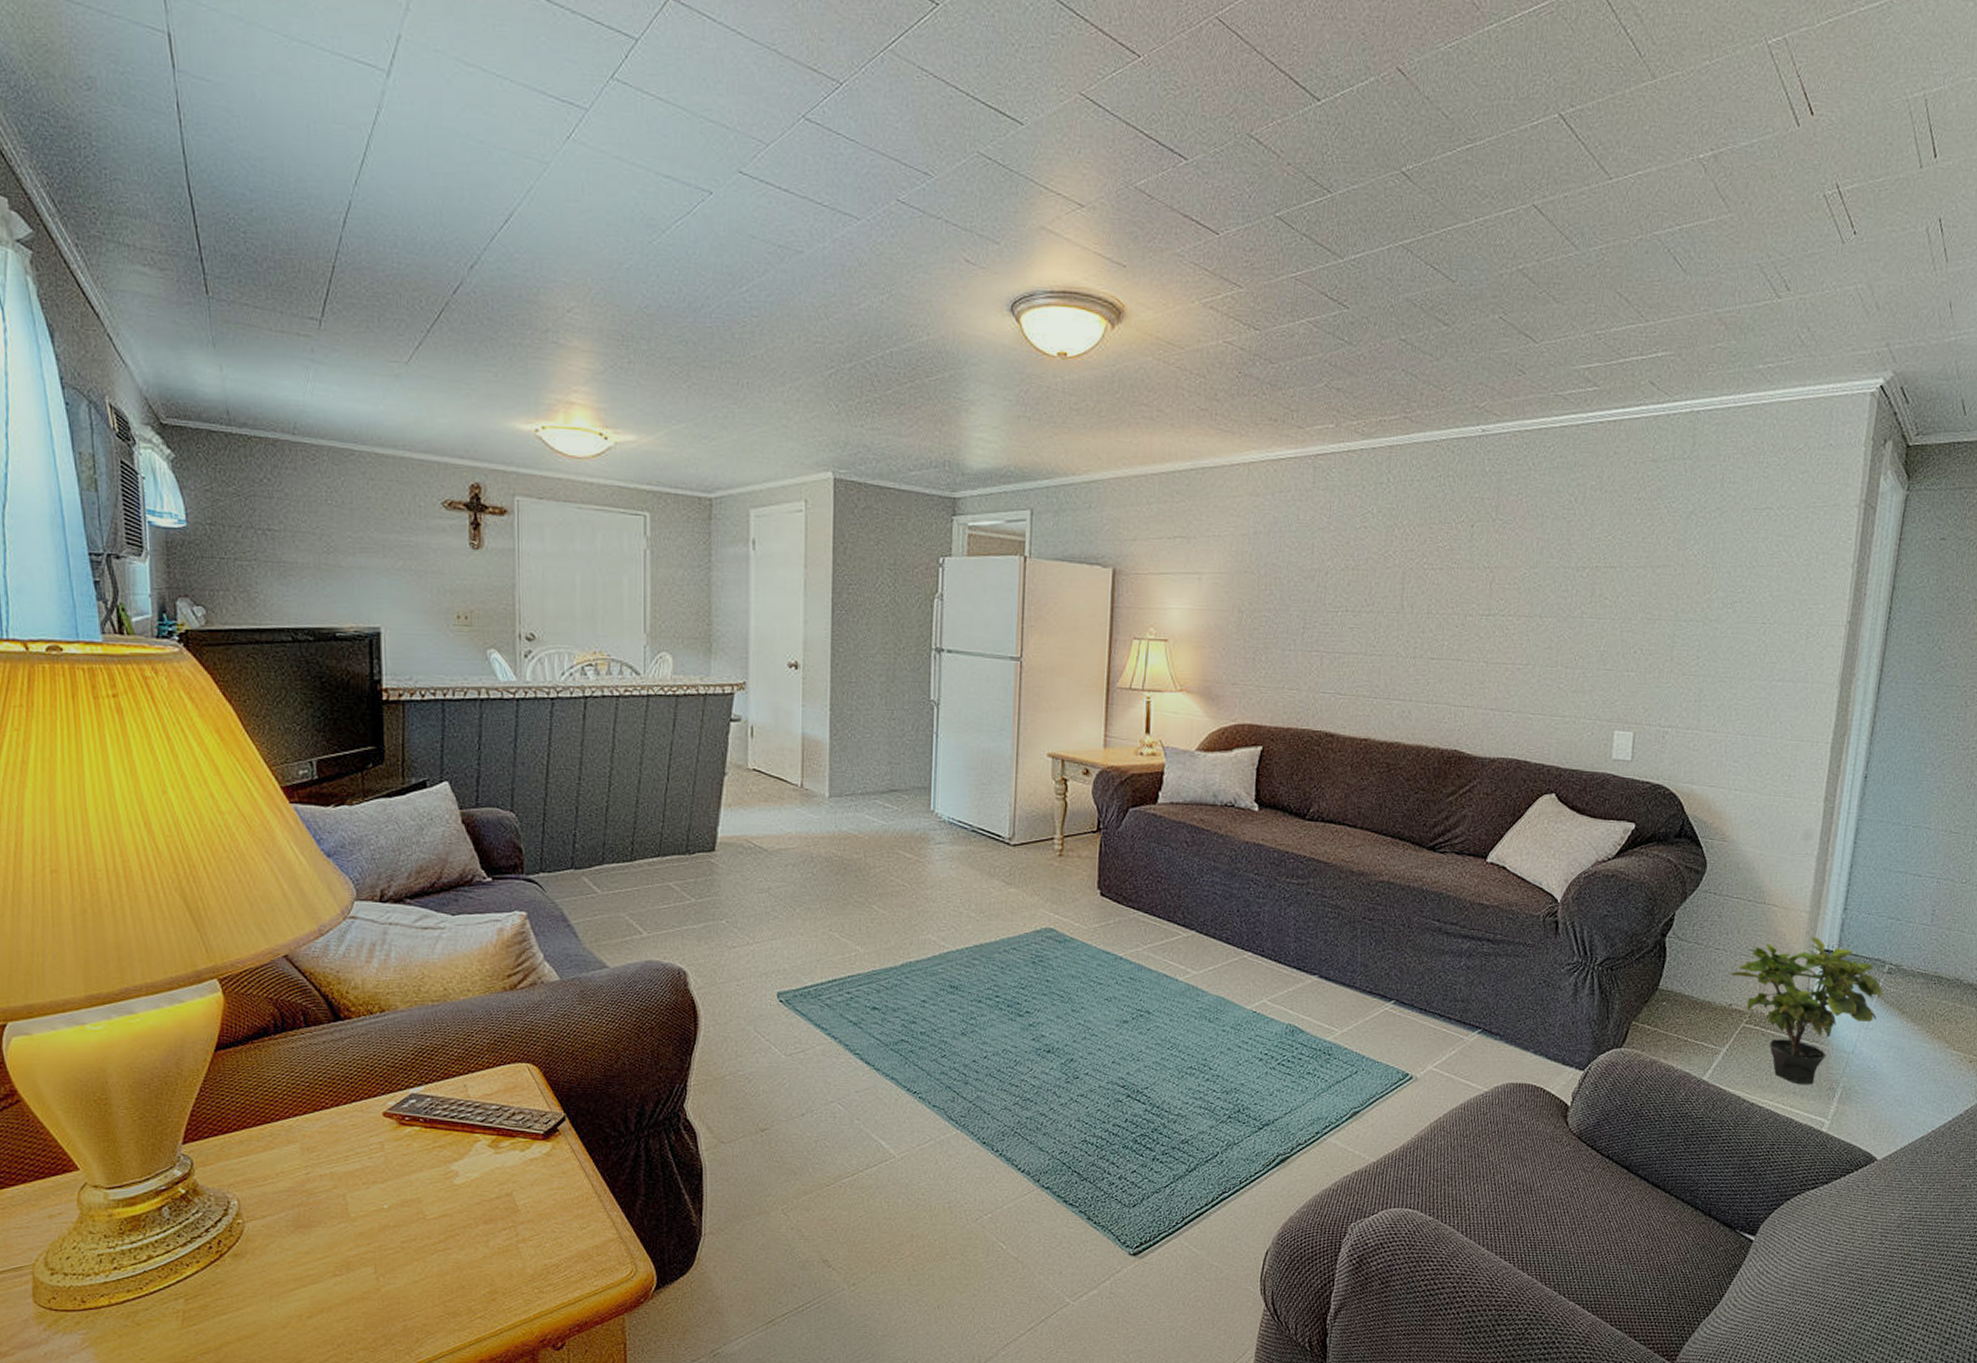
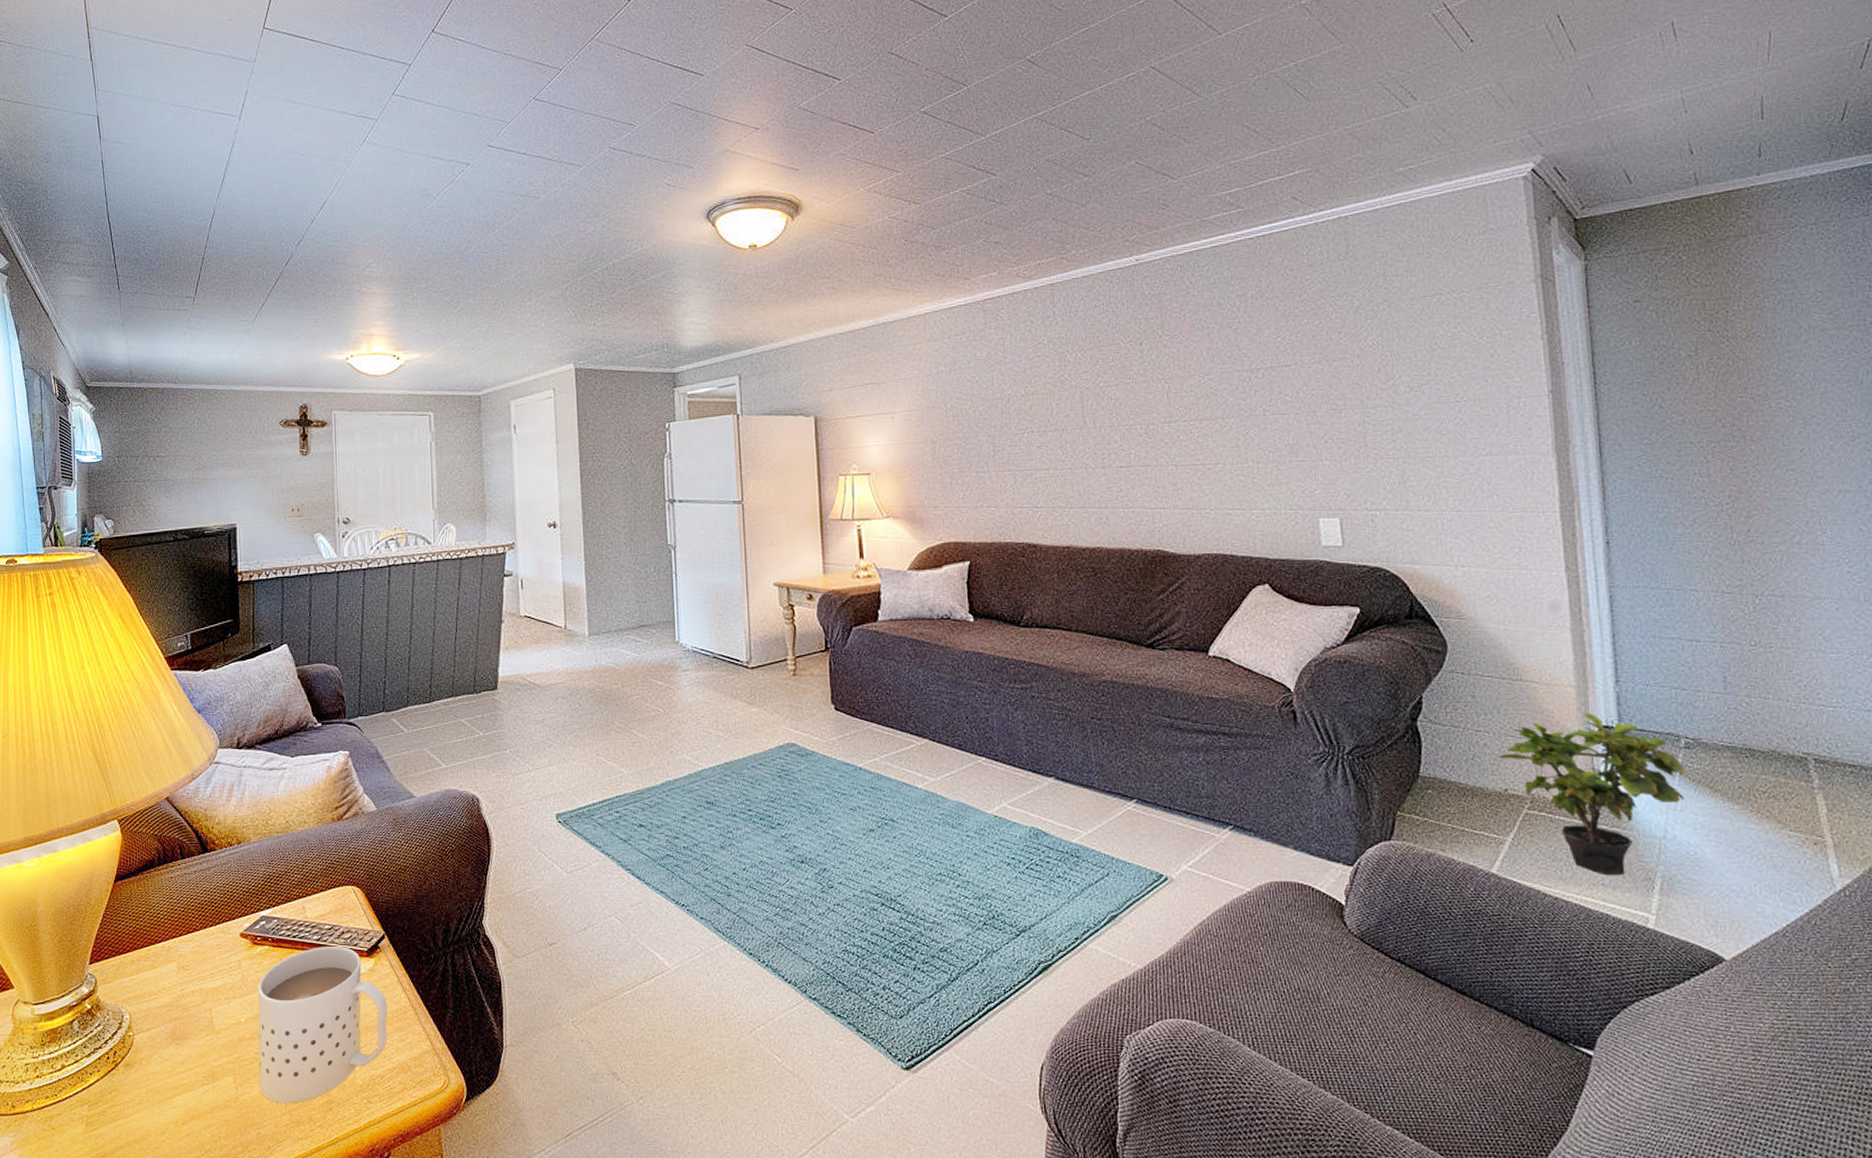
mug: none [405,1127,566,1294] -> present [257,945,388,1104]

